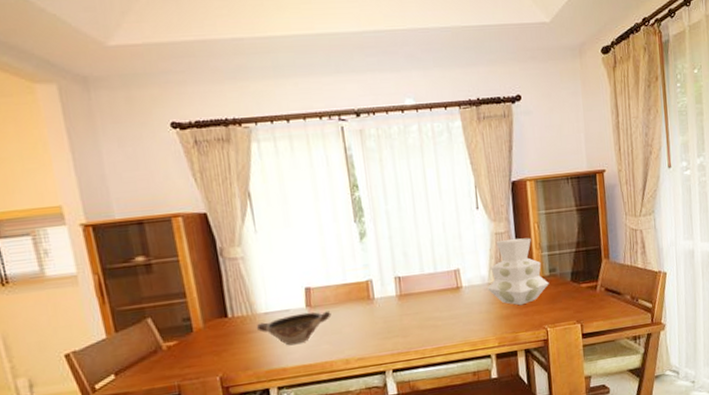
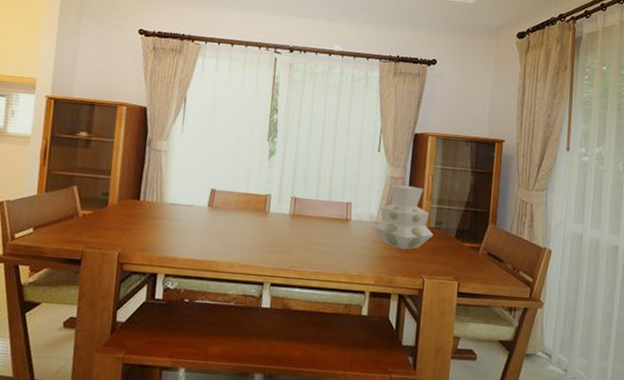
bowl: present [256,311,332,346] -> none [161,211,228,239]

